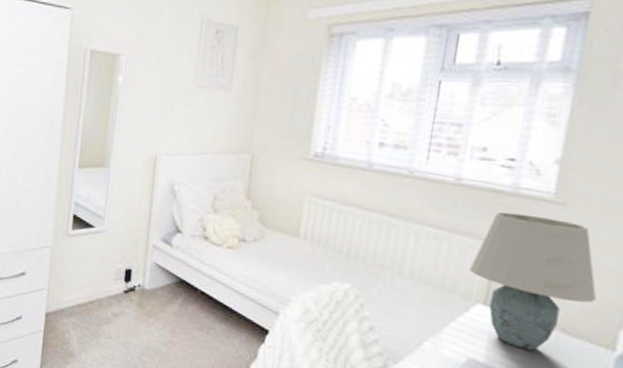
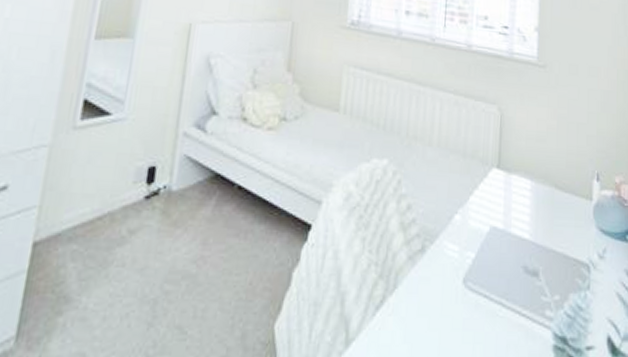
table lamp: present [468,211,597,351] -> none [484,75,575,210]

